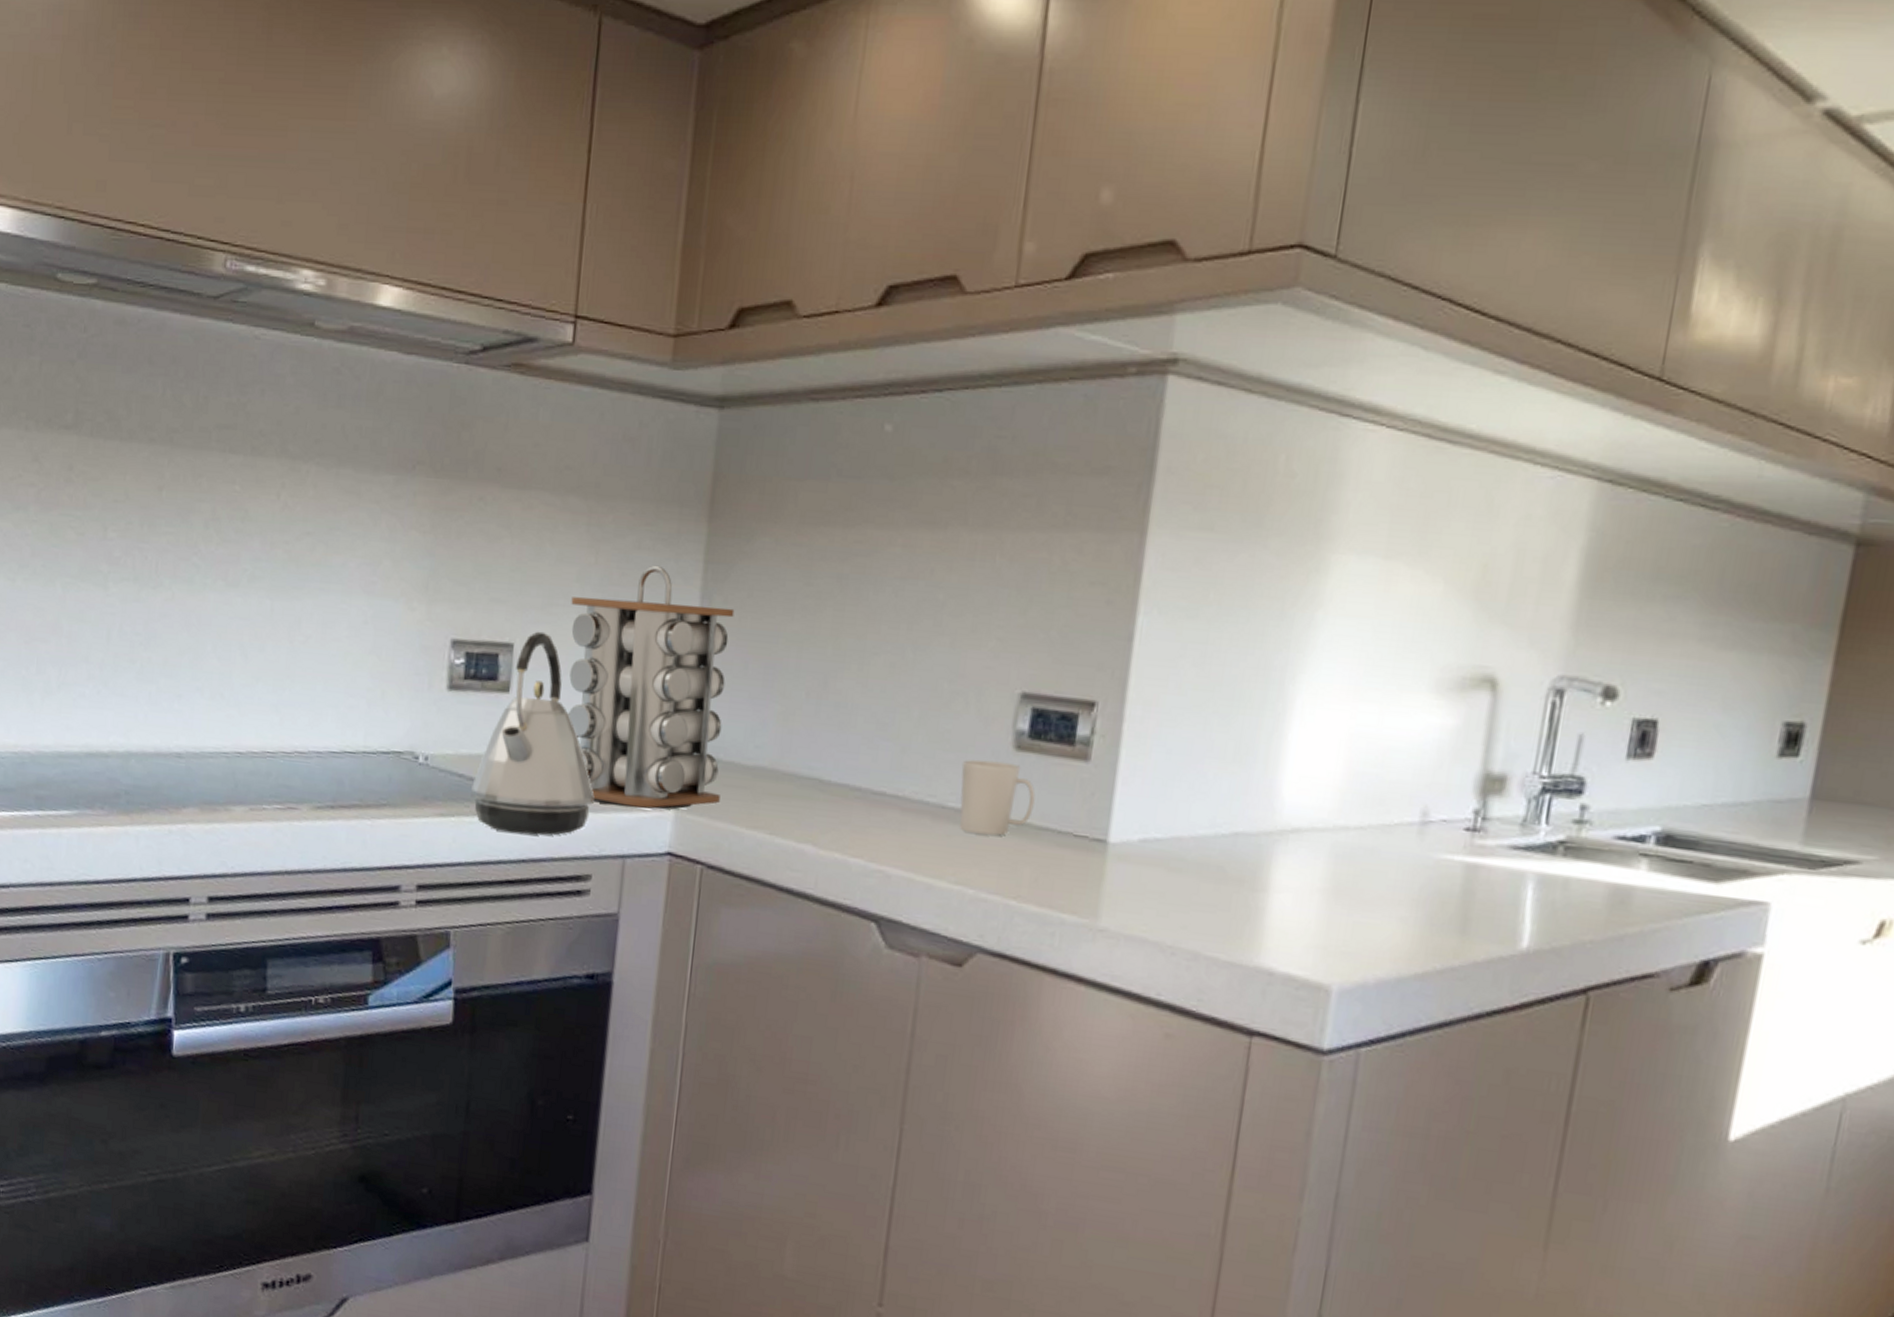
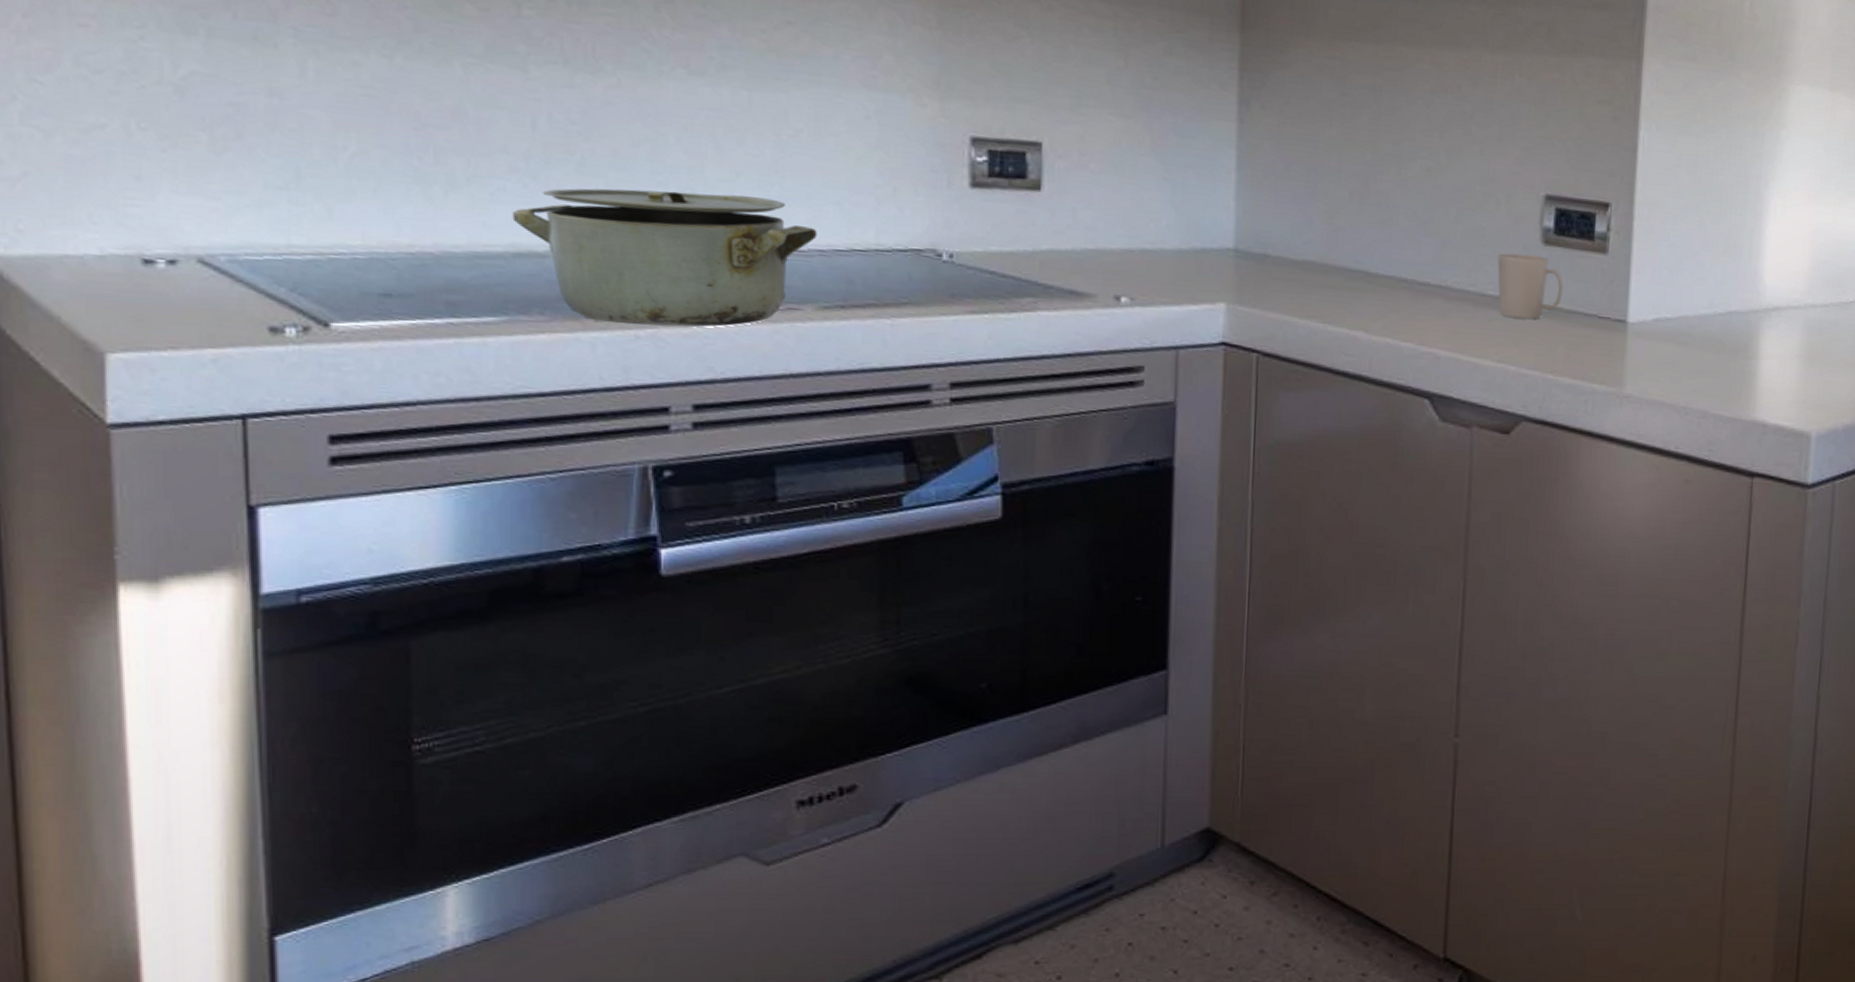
saucepan: none [87,693,317,824] -> present [512,188,817,327]
kettle: present [471,631,595,835] -> none [1005,130,1141,330]
spice rack: present [568,565,735,810] -> none [1102,70,1273,303]

